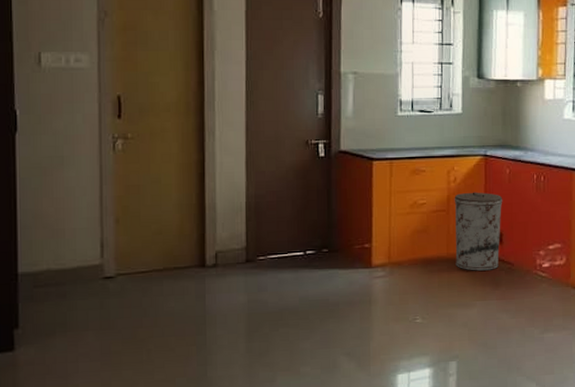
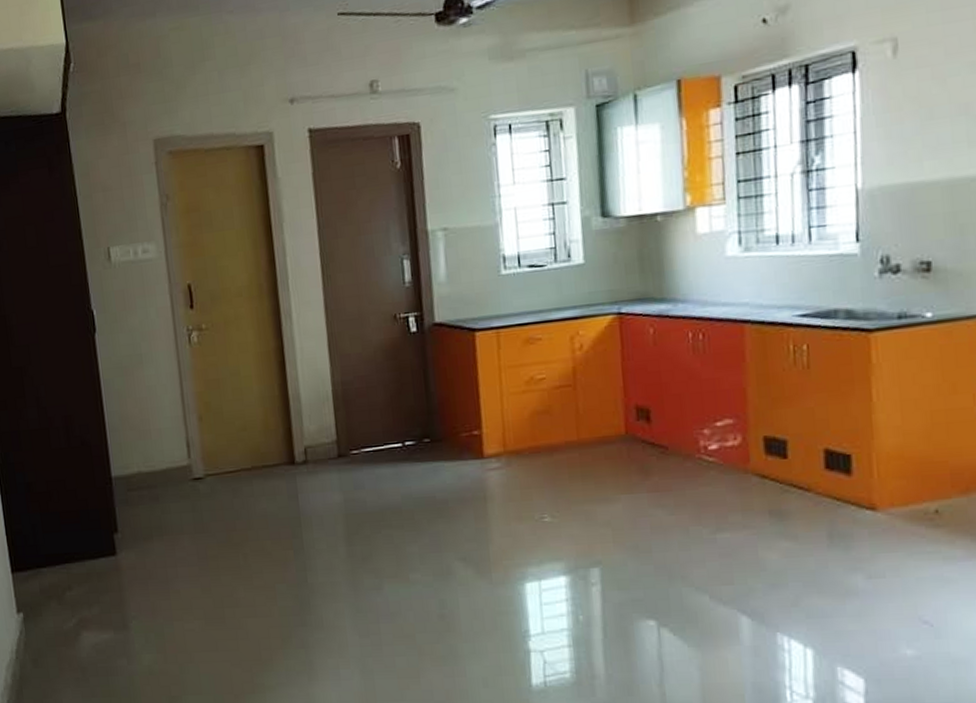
trash can: present [454,192,503,271] -> none [581,360,648,458]

